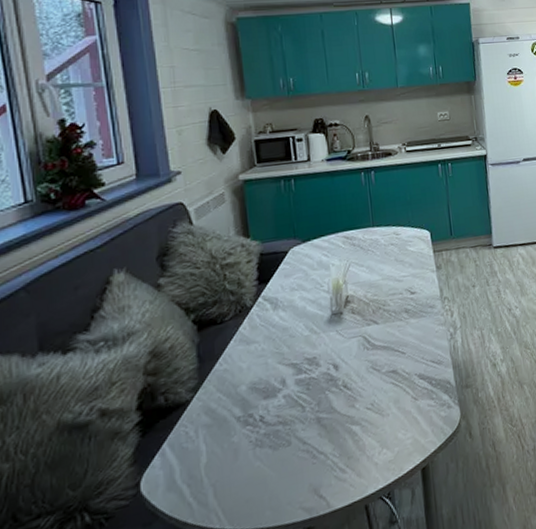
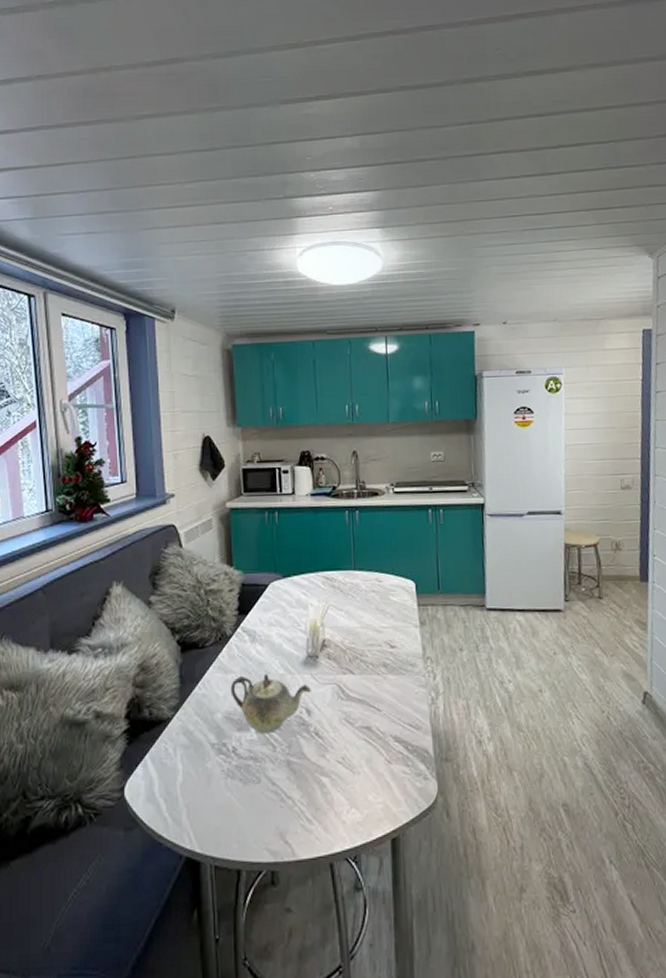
teapot: none [254,338,338,397] -> present [230,674,311,733]

